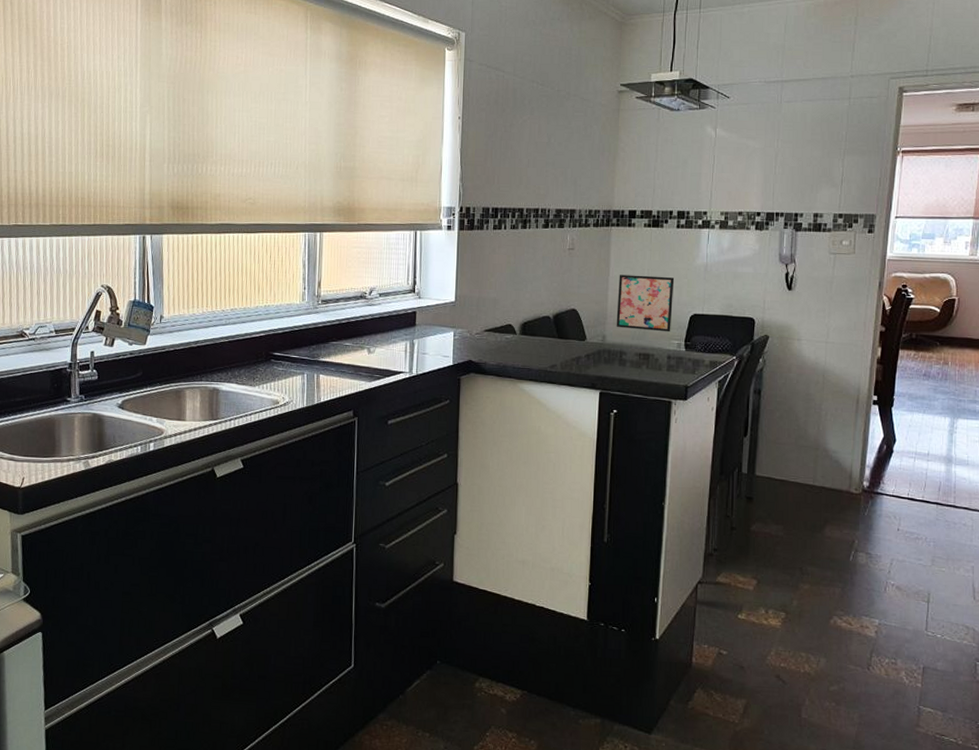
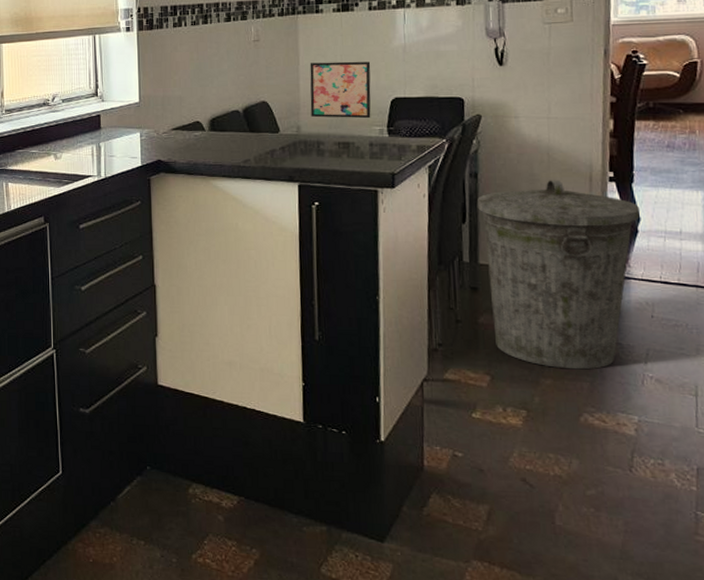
trash can: none [758,400,897,577] -> present [477,180,641,370]

